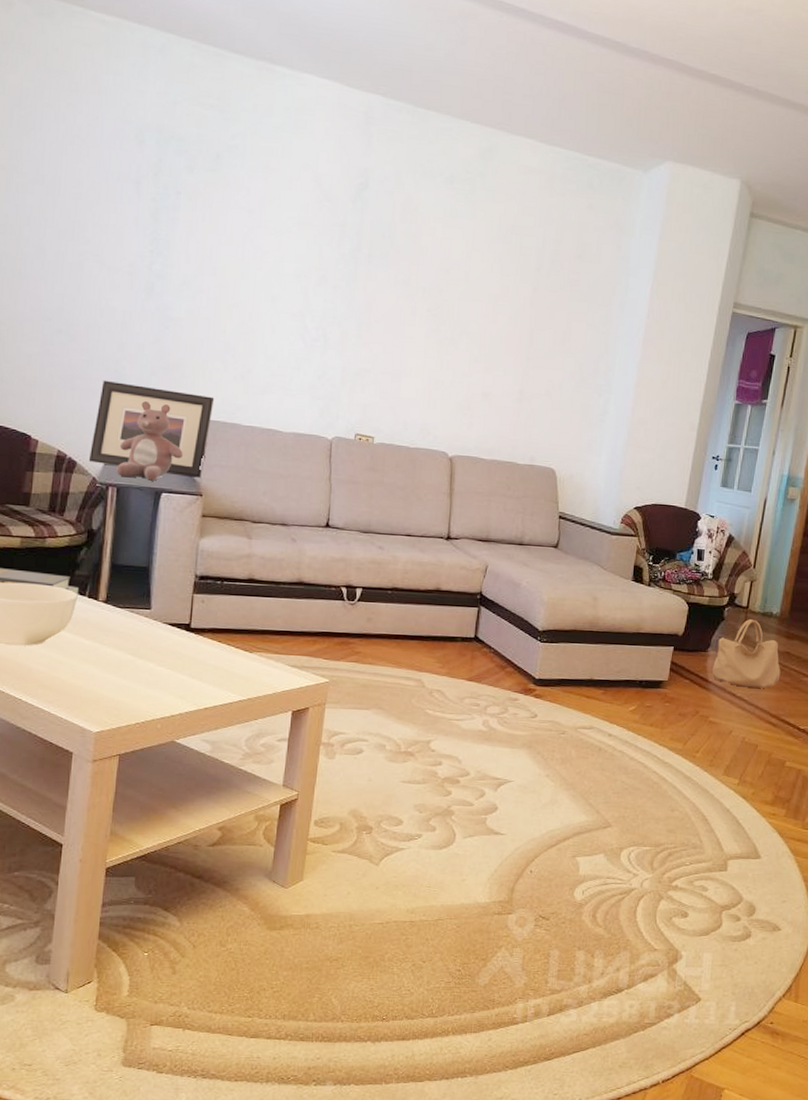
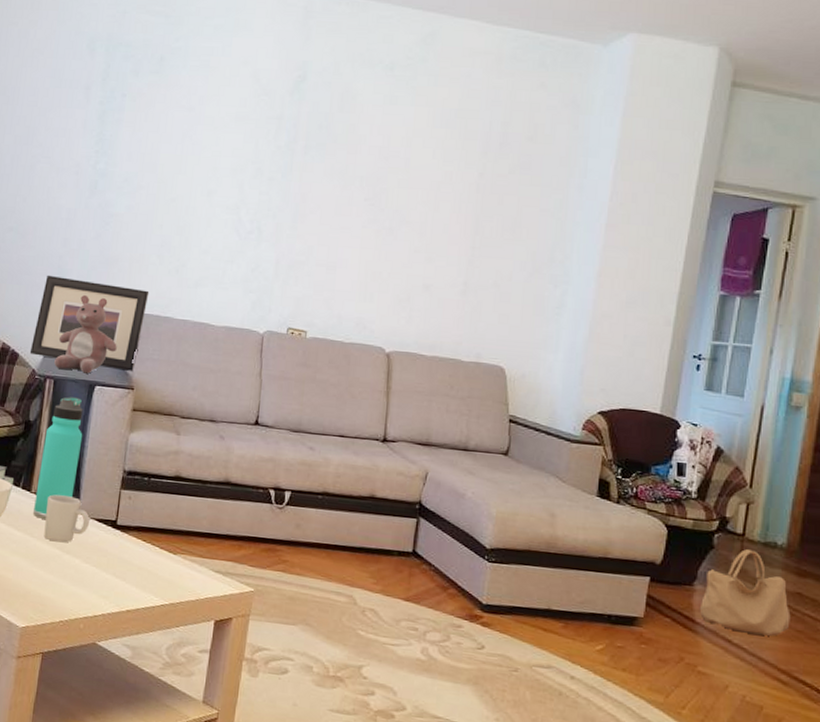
thermos bottle: none [101,504,151,626] -> present [32,397,83,519]
mug: none [114,602,162,648] -> present [44,494,90,543]

